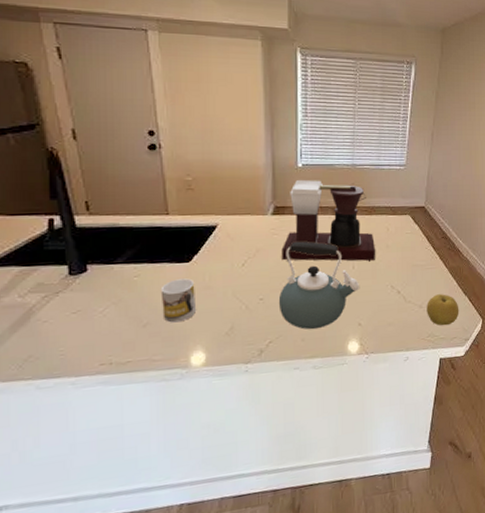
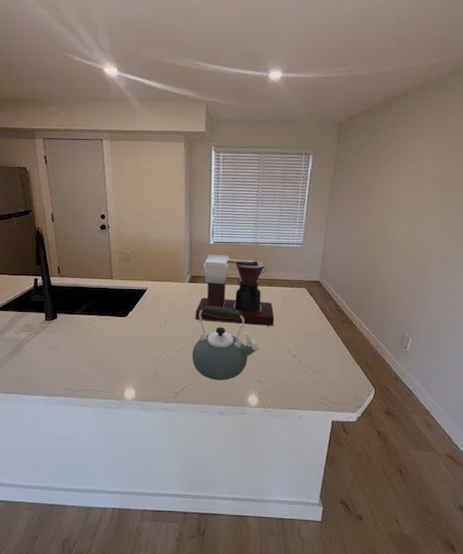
mug: present [160,278,197,323] -> none [105,329,130,363]
fruit: present [427,294,459,326] -> none [320,361,352,391]

